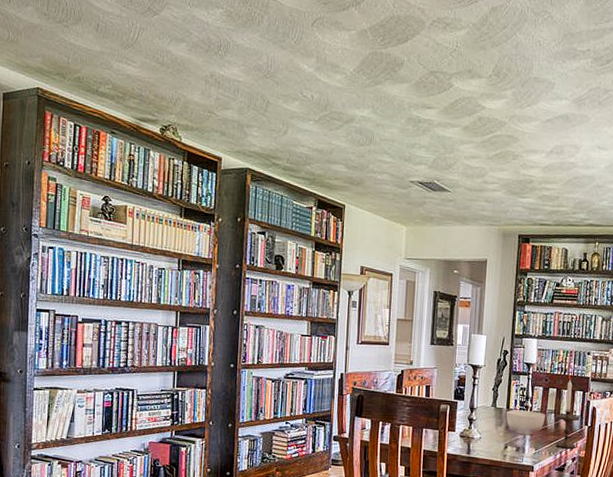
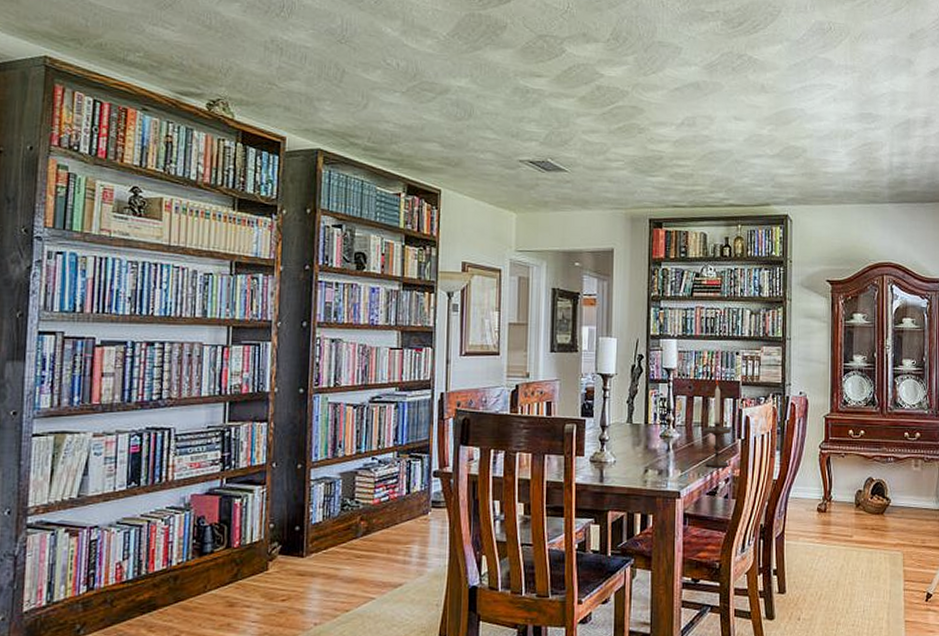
bowl: present [506,410,546,436] -> none [644,425,692,455]

